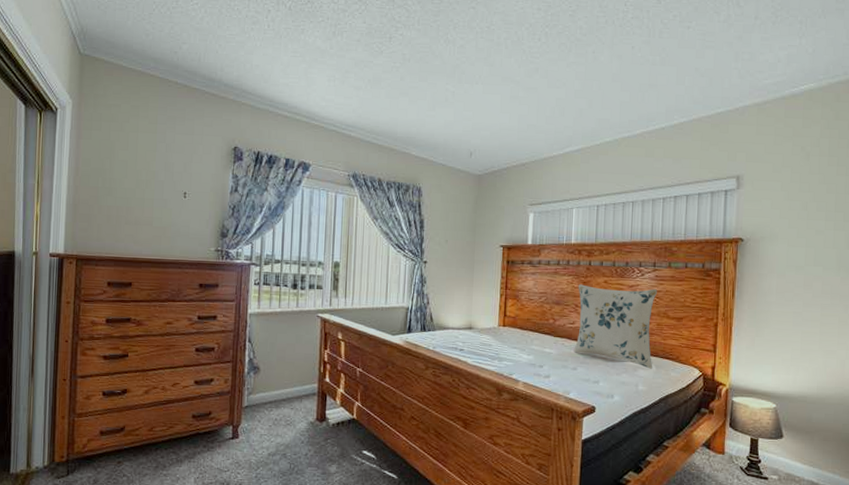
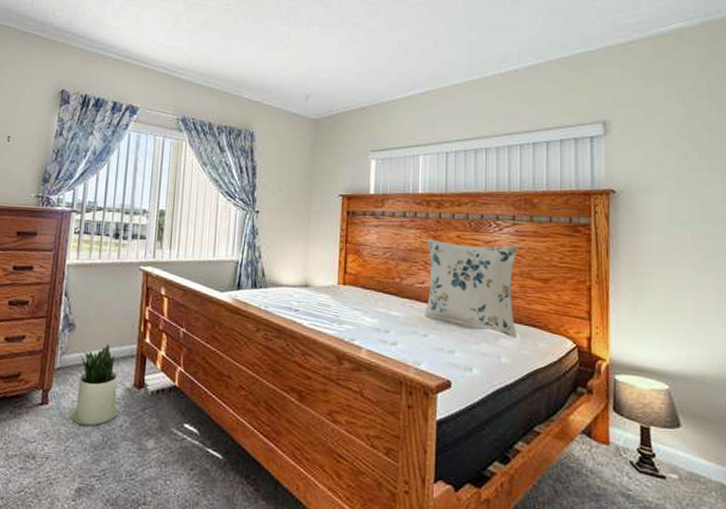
planter: none [261,384,304,456] -> present [71,343,119,426]

